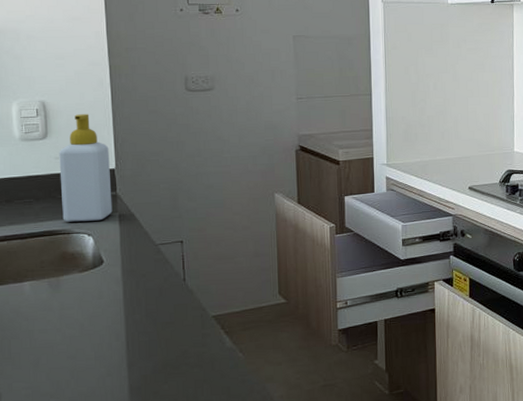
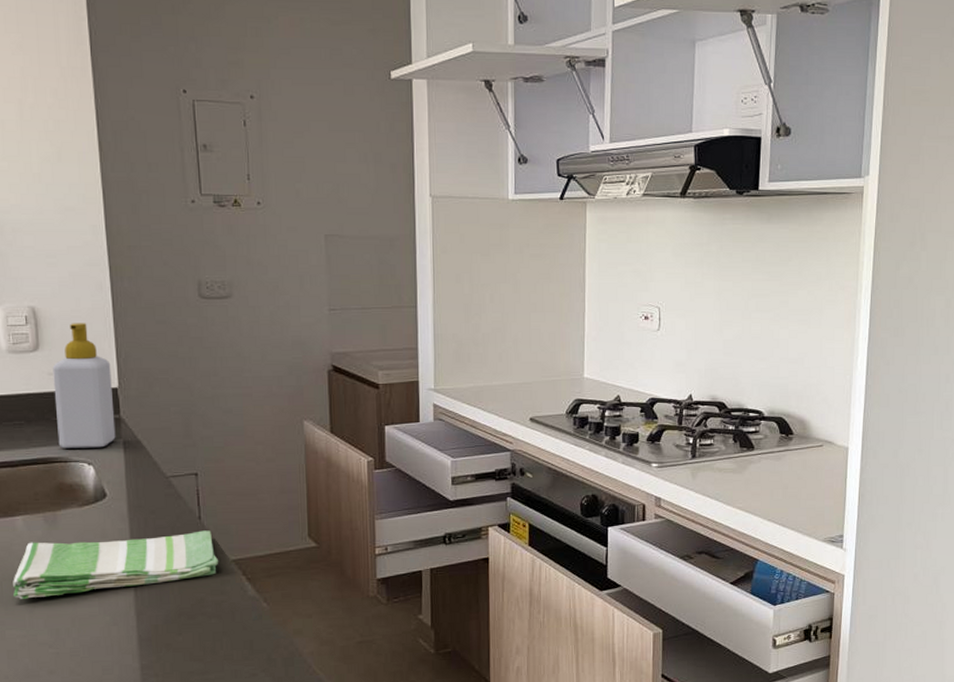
dish towel: none [19,290,201,355] -> present [12,530,219,599]

